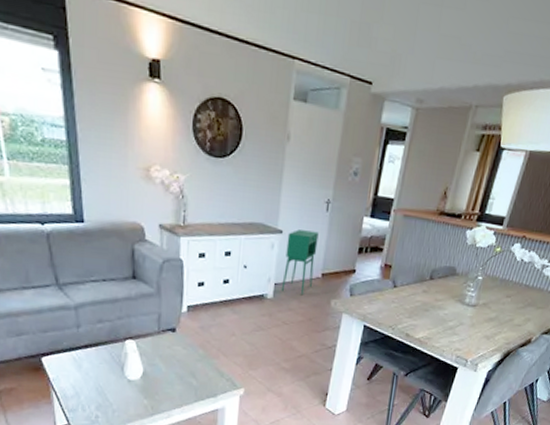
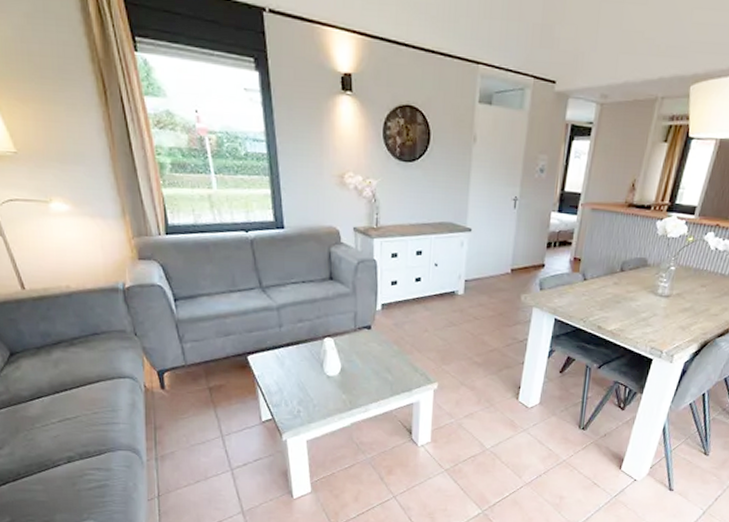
storage cabinet: present [281,229,319,296] -> none [471,227,507,291]

